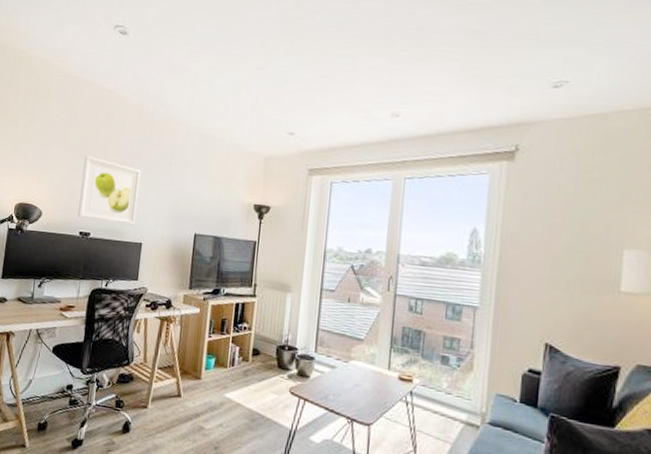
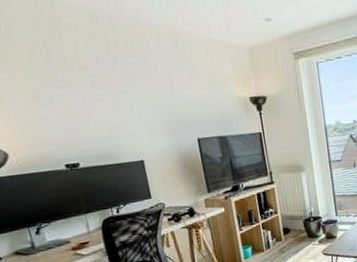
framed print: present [78,155,141,225] -> none [39,77,129,149]

